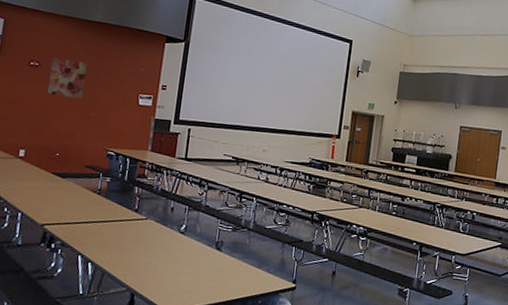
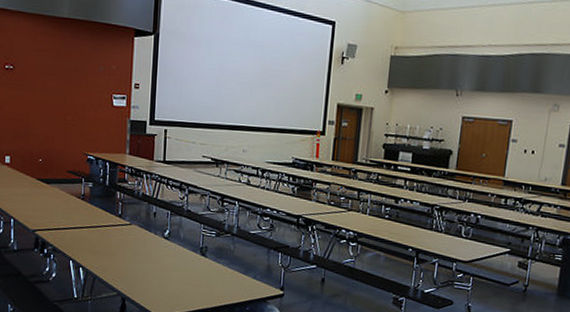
wall art: present [47,57,87,99] -> none [24,58,59,102]

